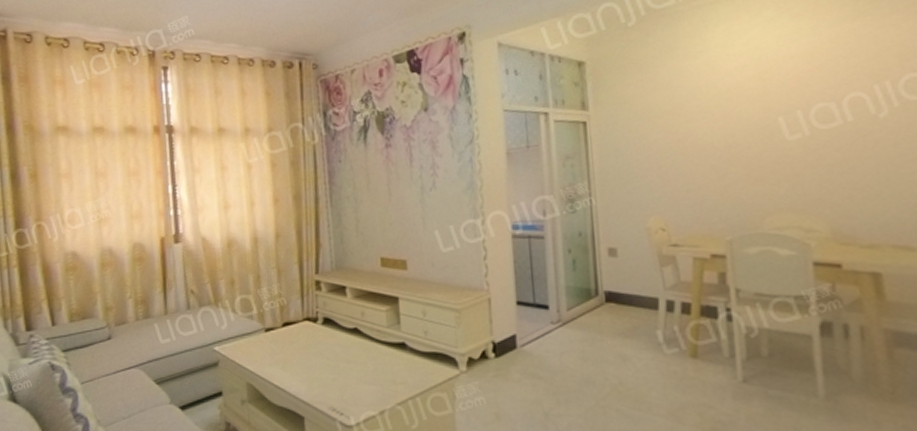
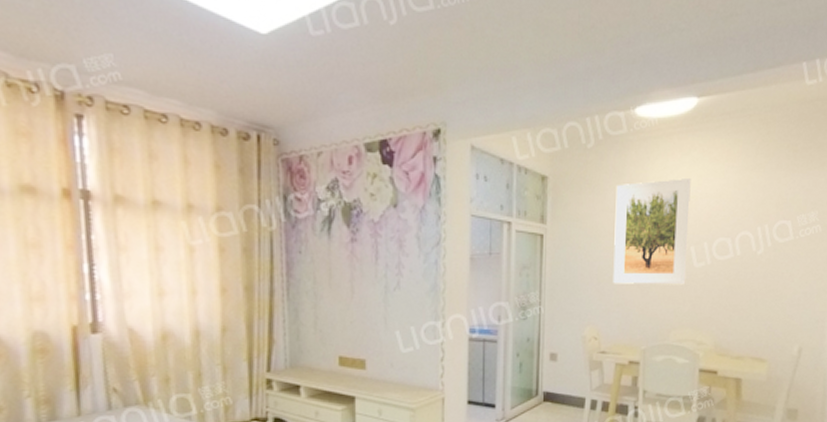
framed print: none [669,40,778,168] -> present [613,177,691,285]

